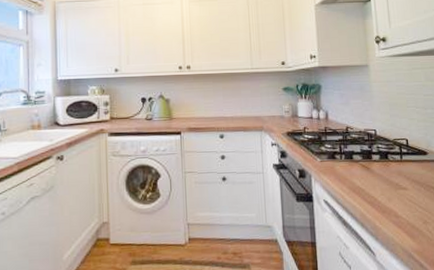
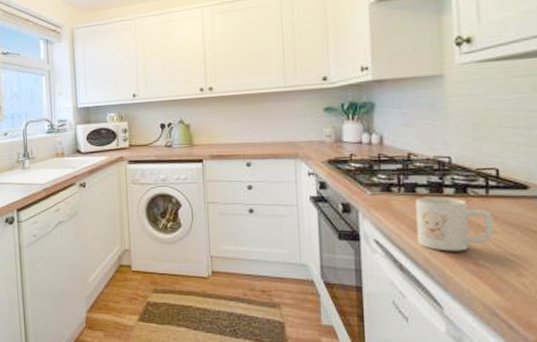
mug: none [353,162,407,207] -> present [416,197,493,251]

